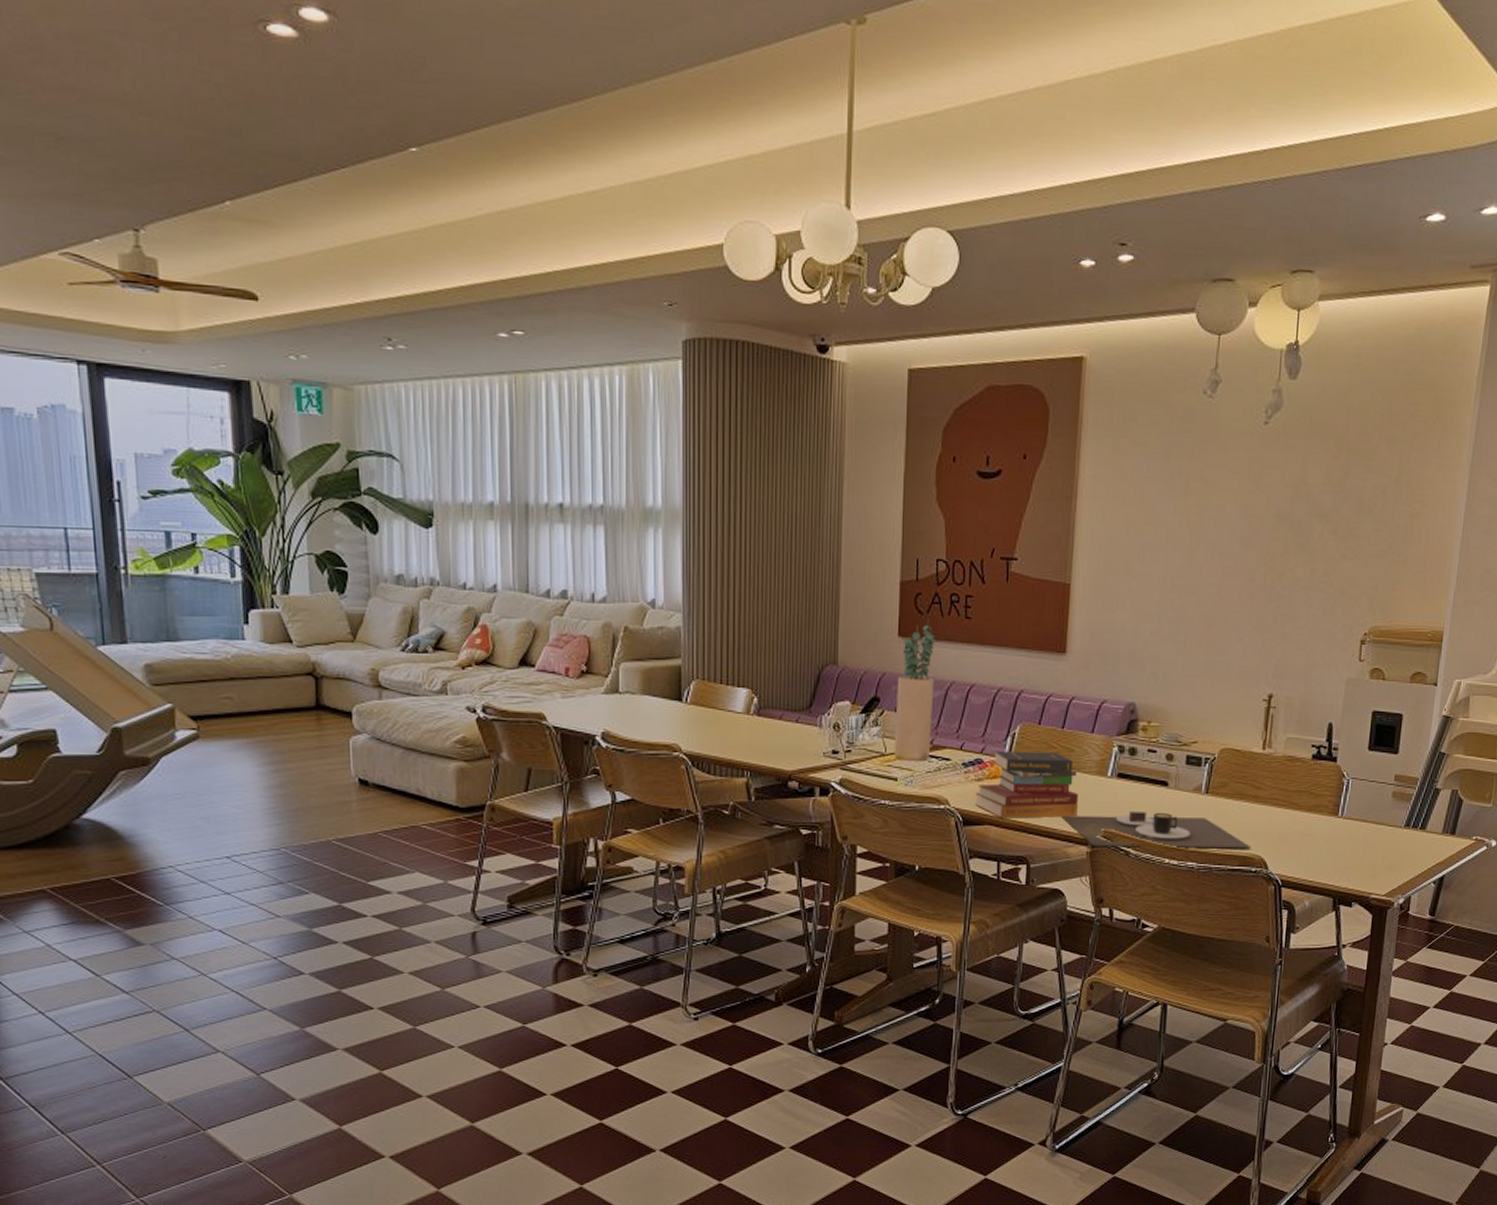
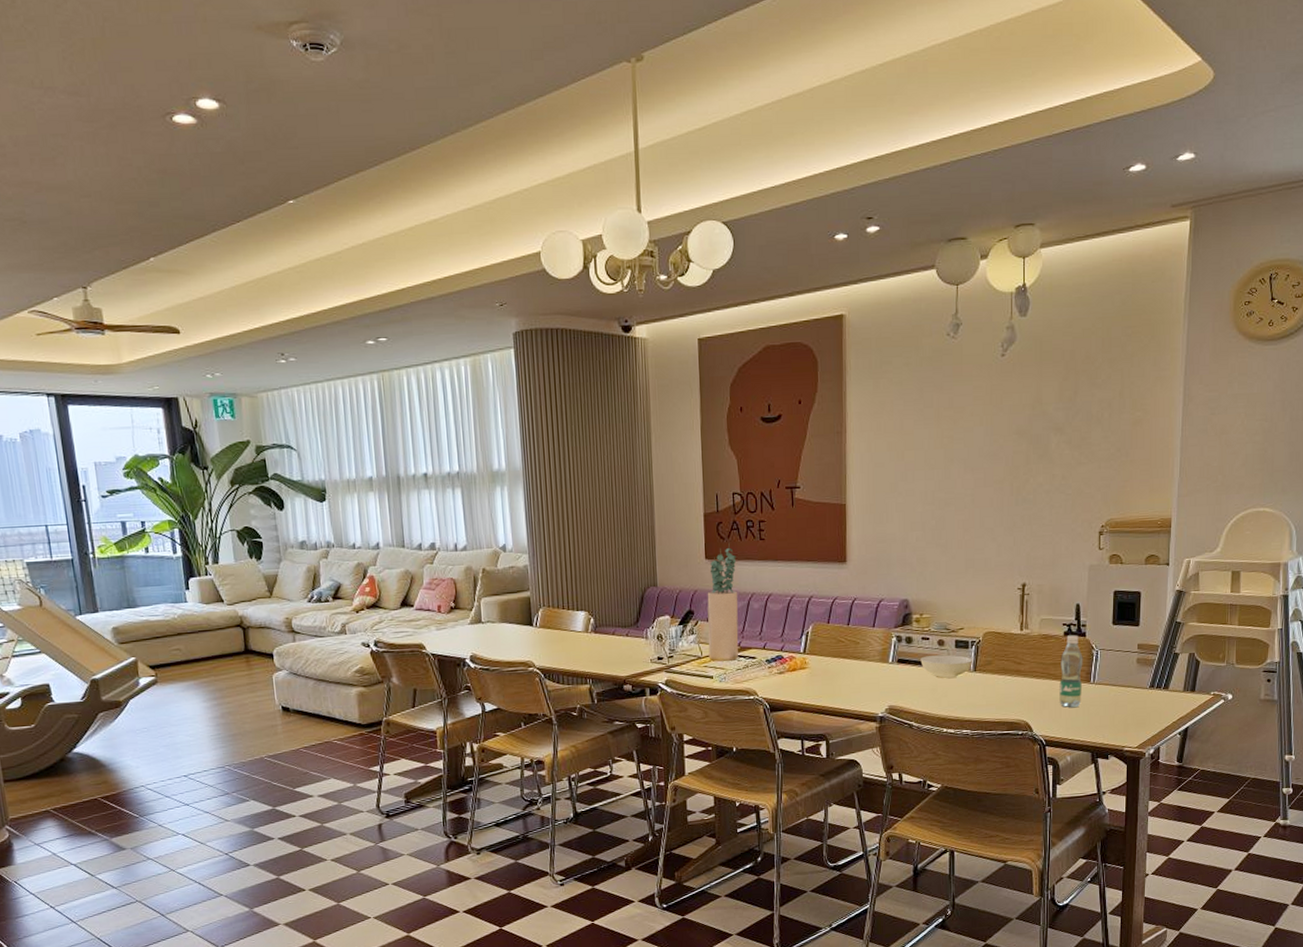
books: present [975,751,1078,819] -> none [779,645,866,704]
place setting: present [1061,810,1251,849] -> none [852,689,1017,723]
bowl: none [1144,772,1206,801] -> present [920,655,973,679]
bottle: none [1301,759,1332,843] -> present [1059,635,1083,707]

